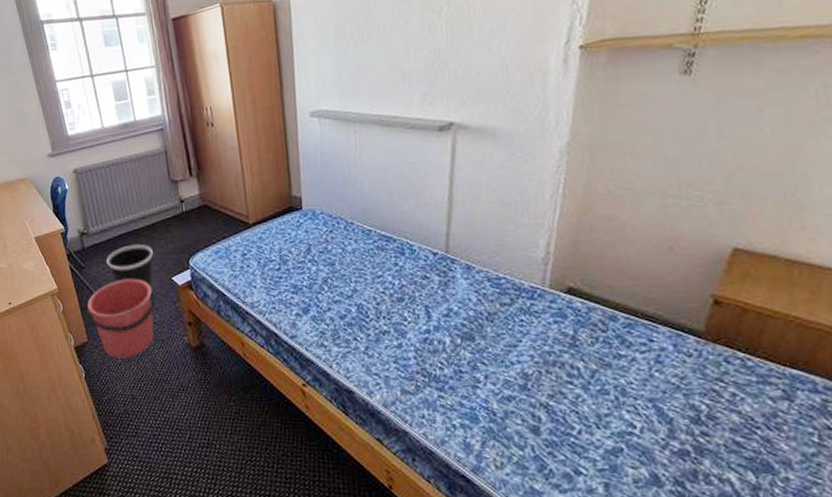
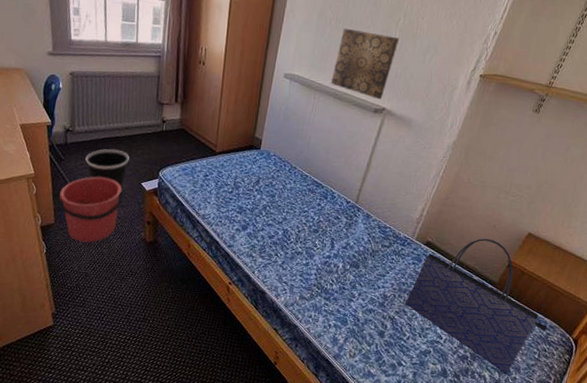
wall art: none [370,31,449,114] -> present [330,29,399,99]
tote bag: none [560,267,820,474] -> present [405,238,548,374]

